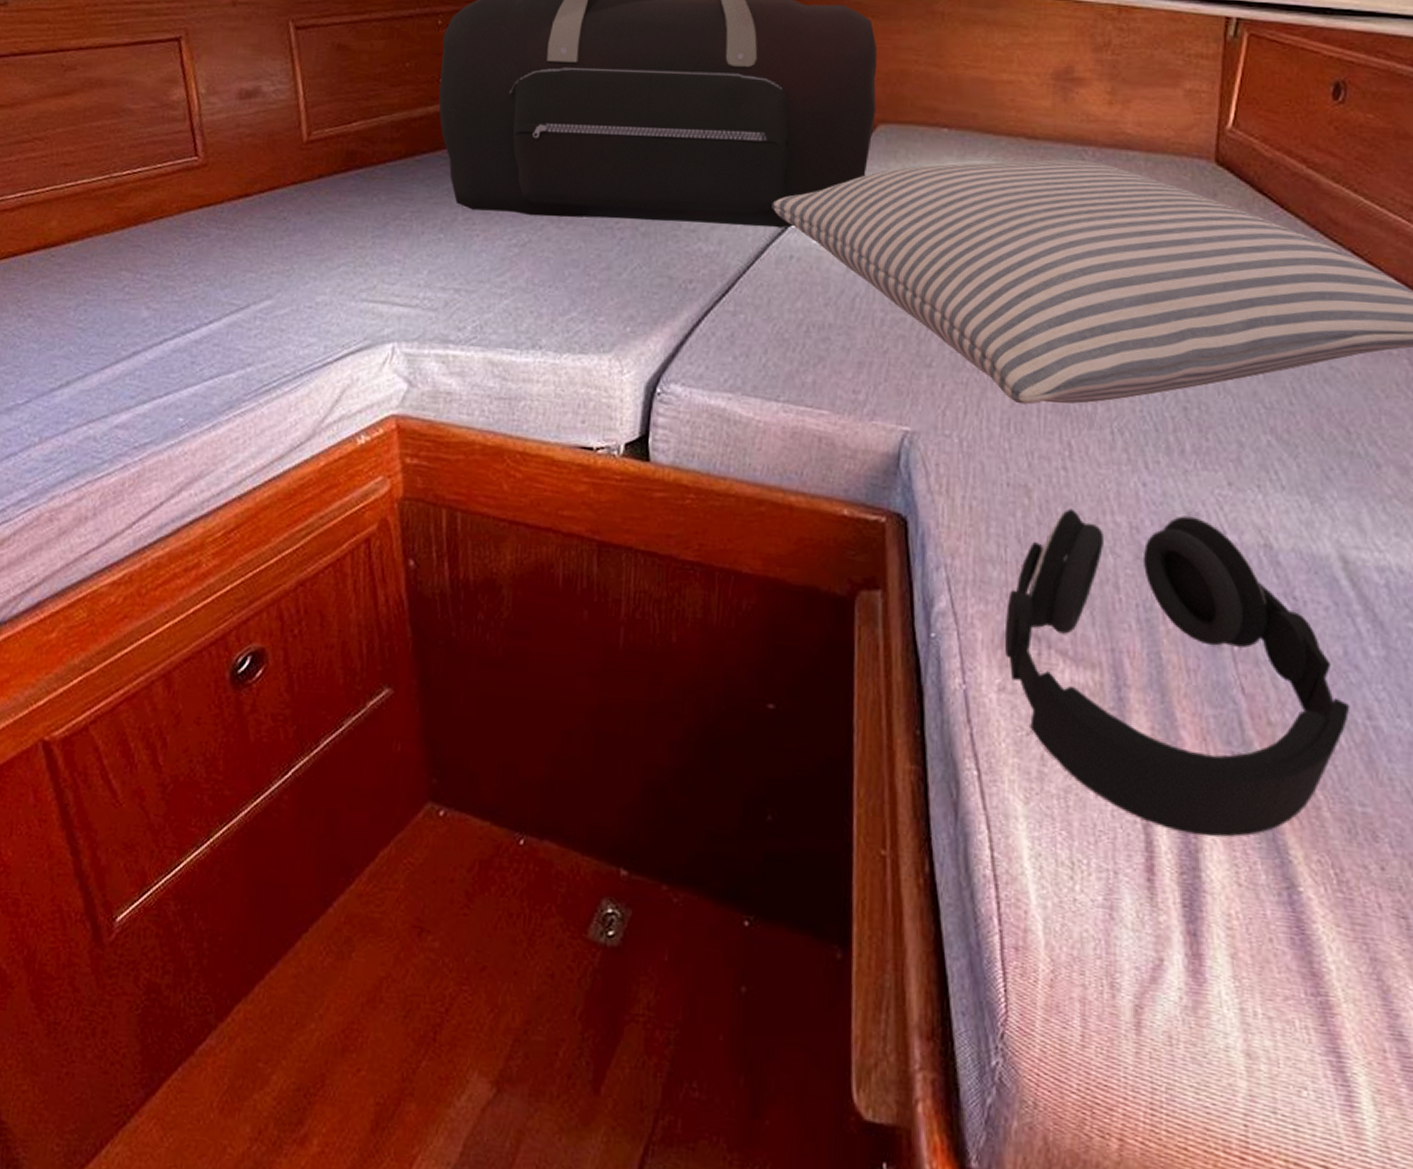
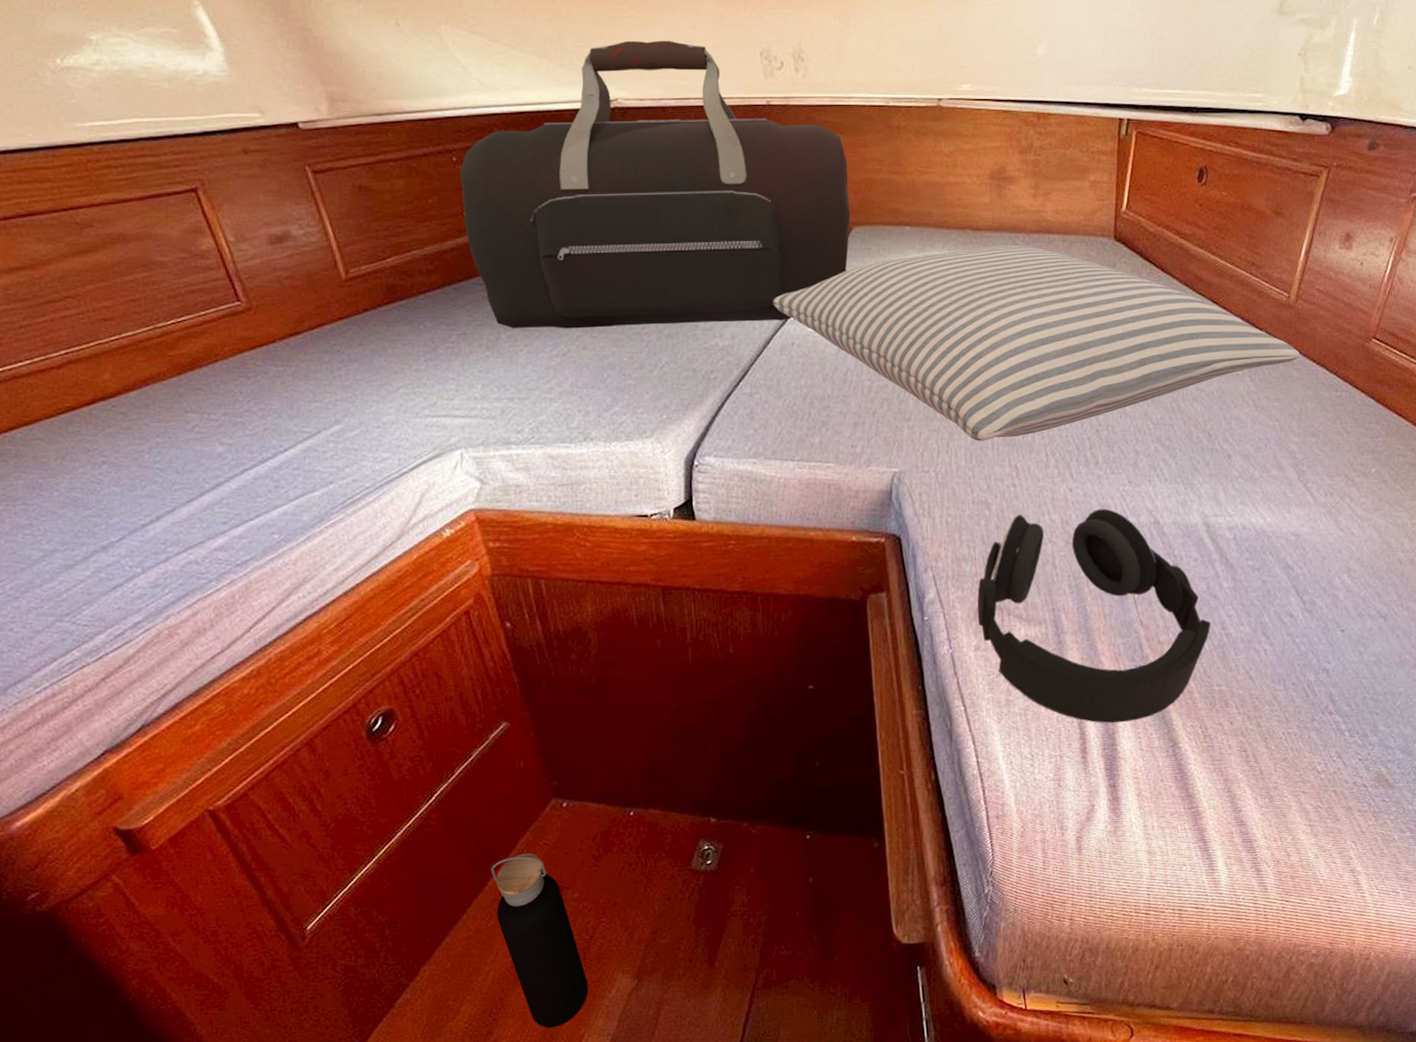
water bottle: none [336,870,433,1135] -> present [490,853,588,1029]

